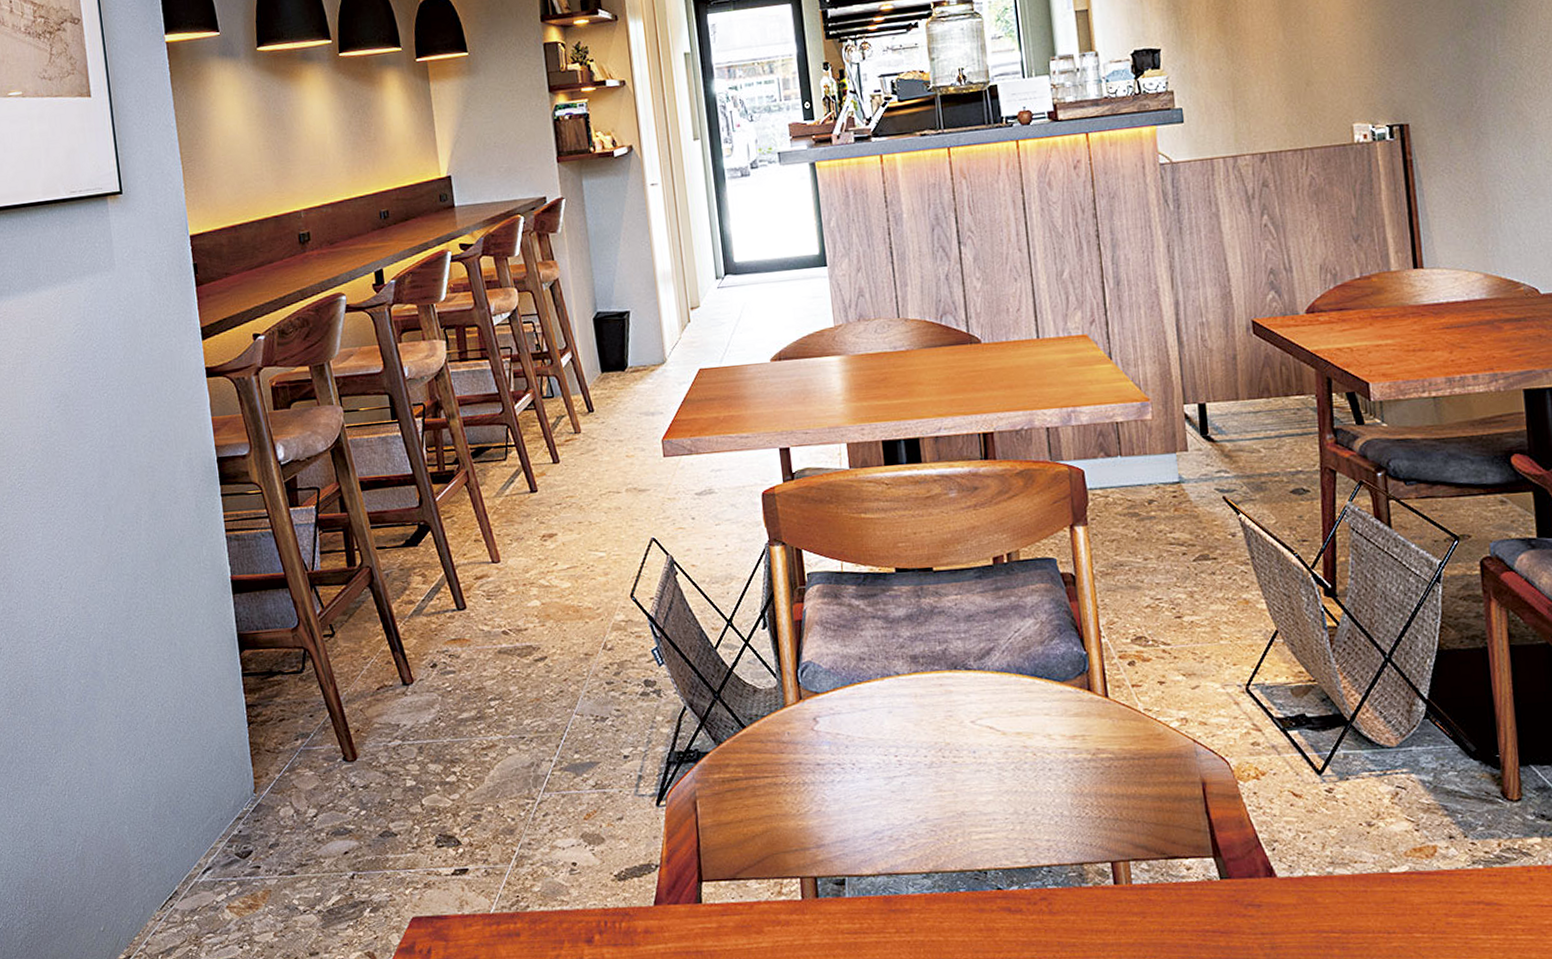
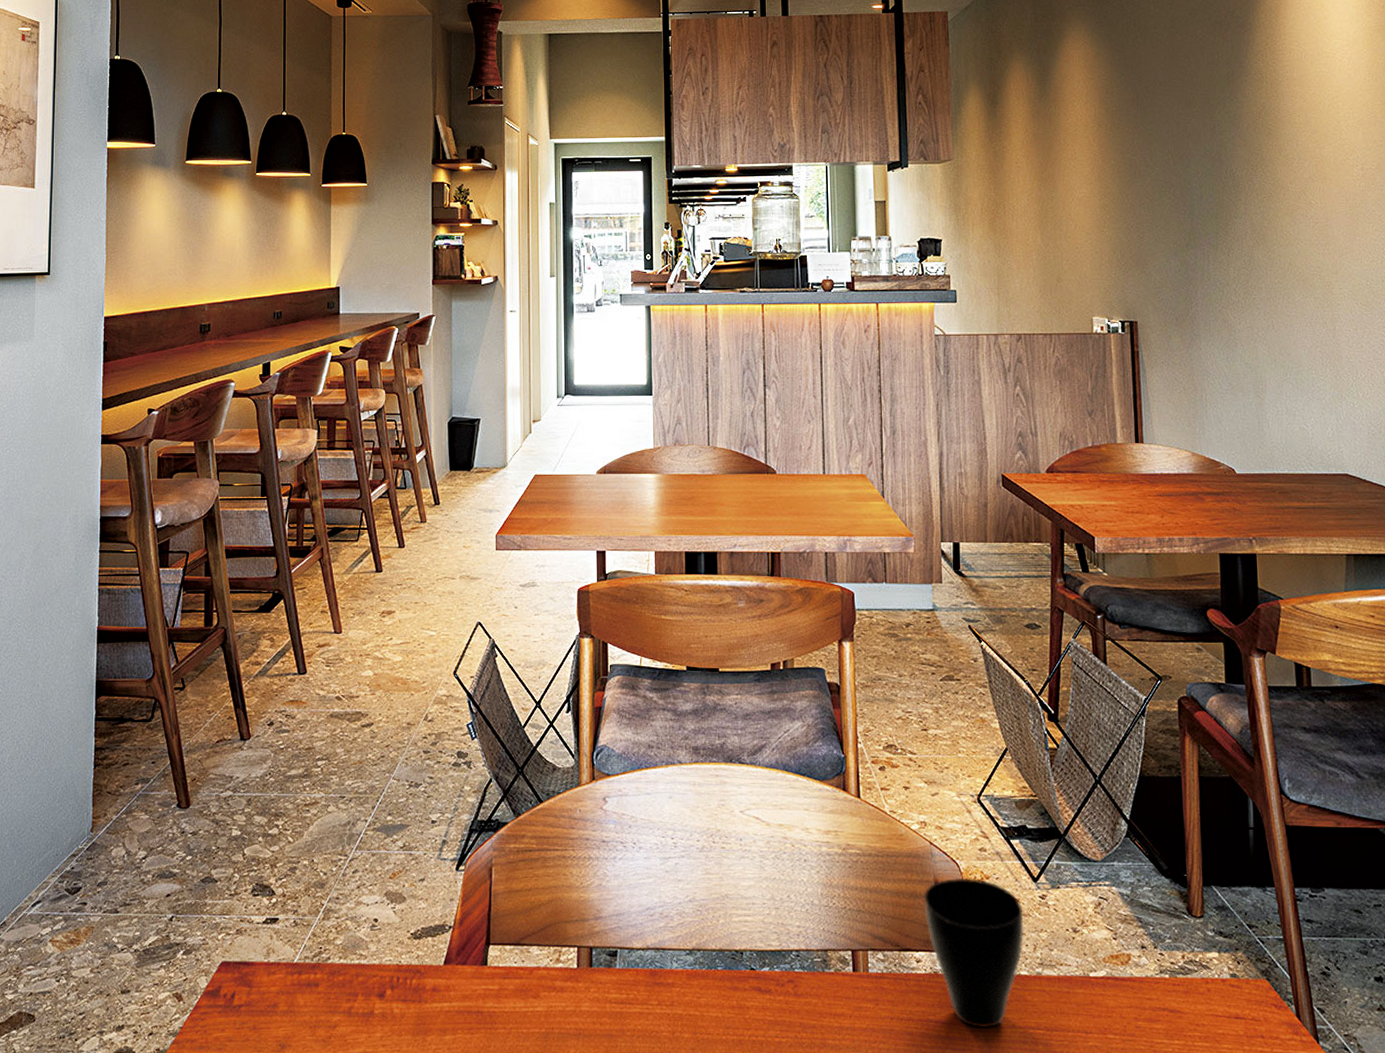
cup: none [1191,776,1310,935] -> present [924,878,1024,1029]

